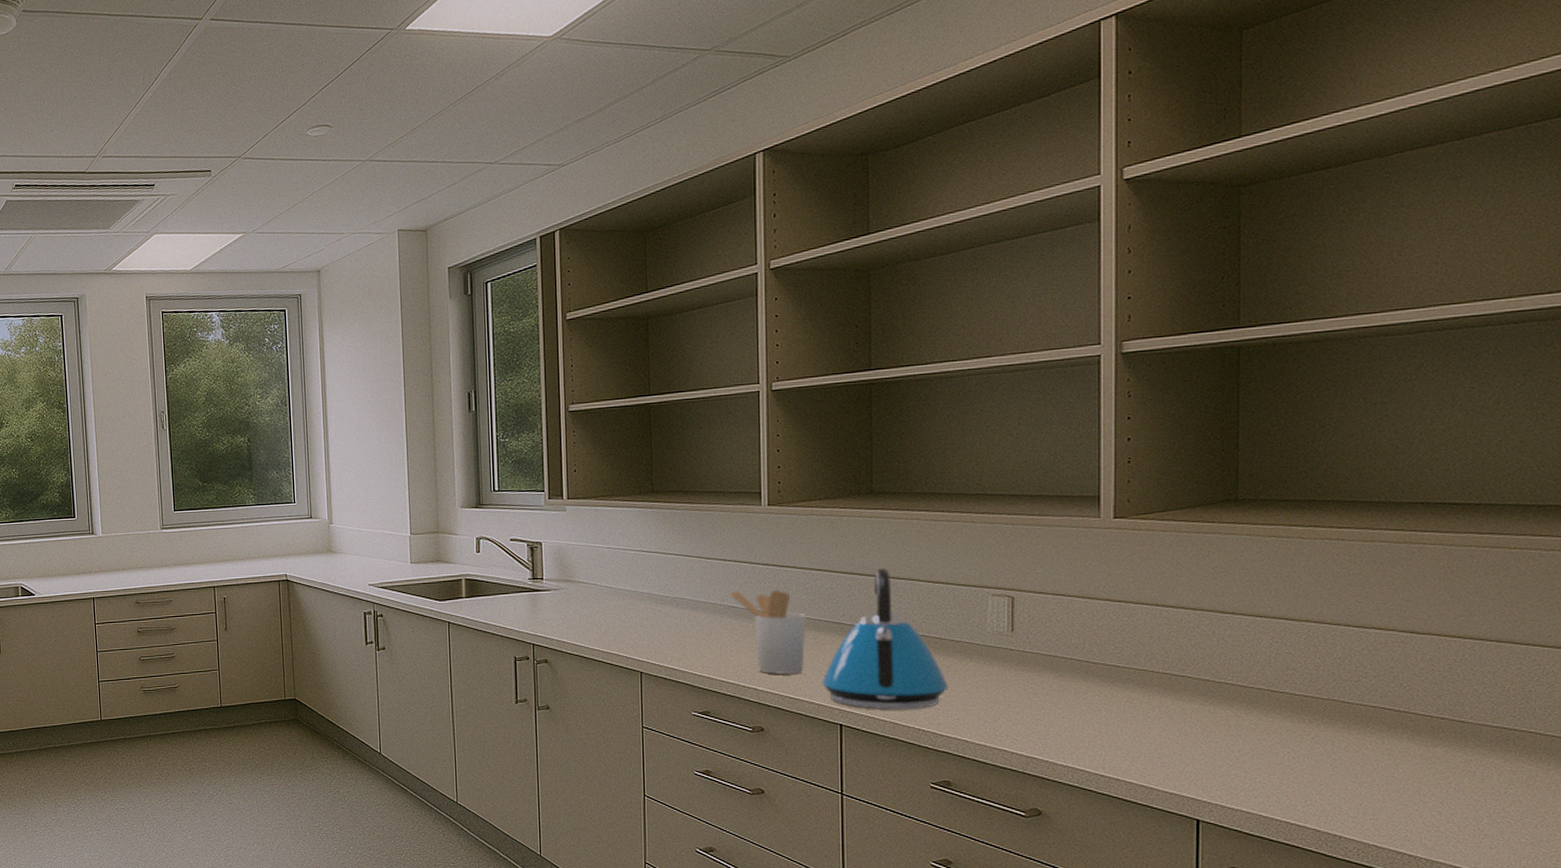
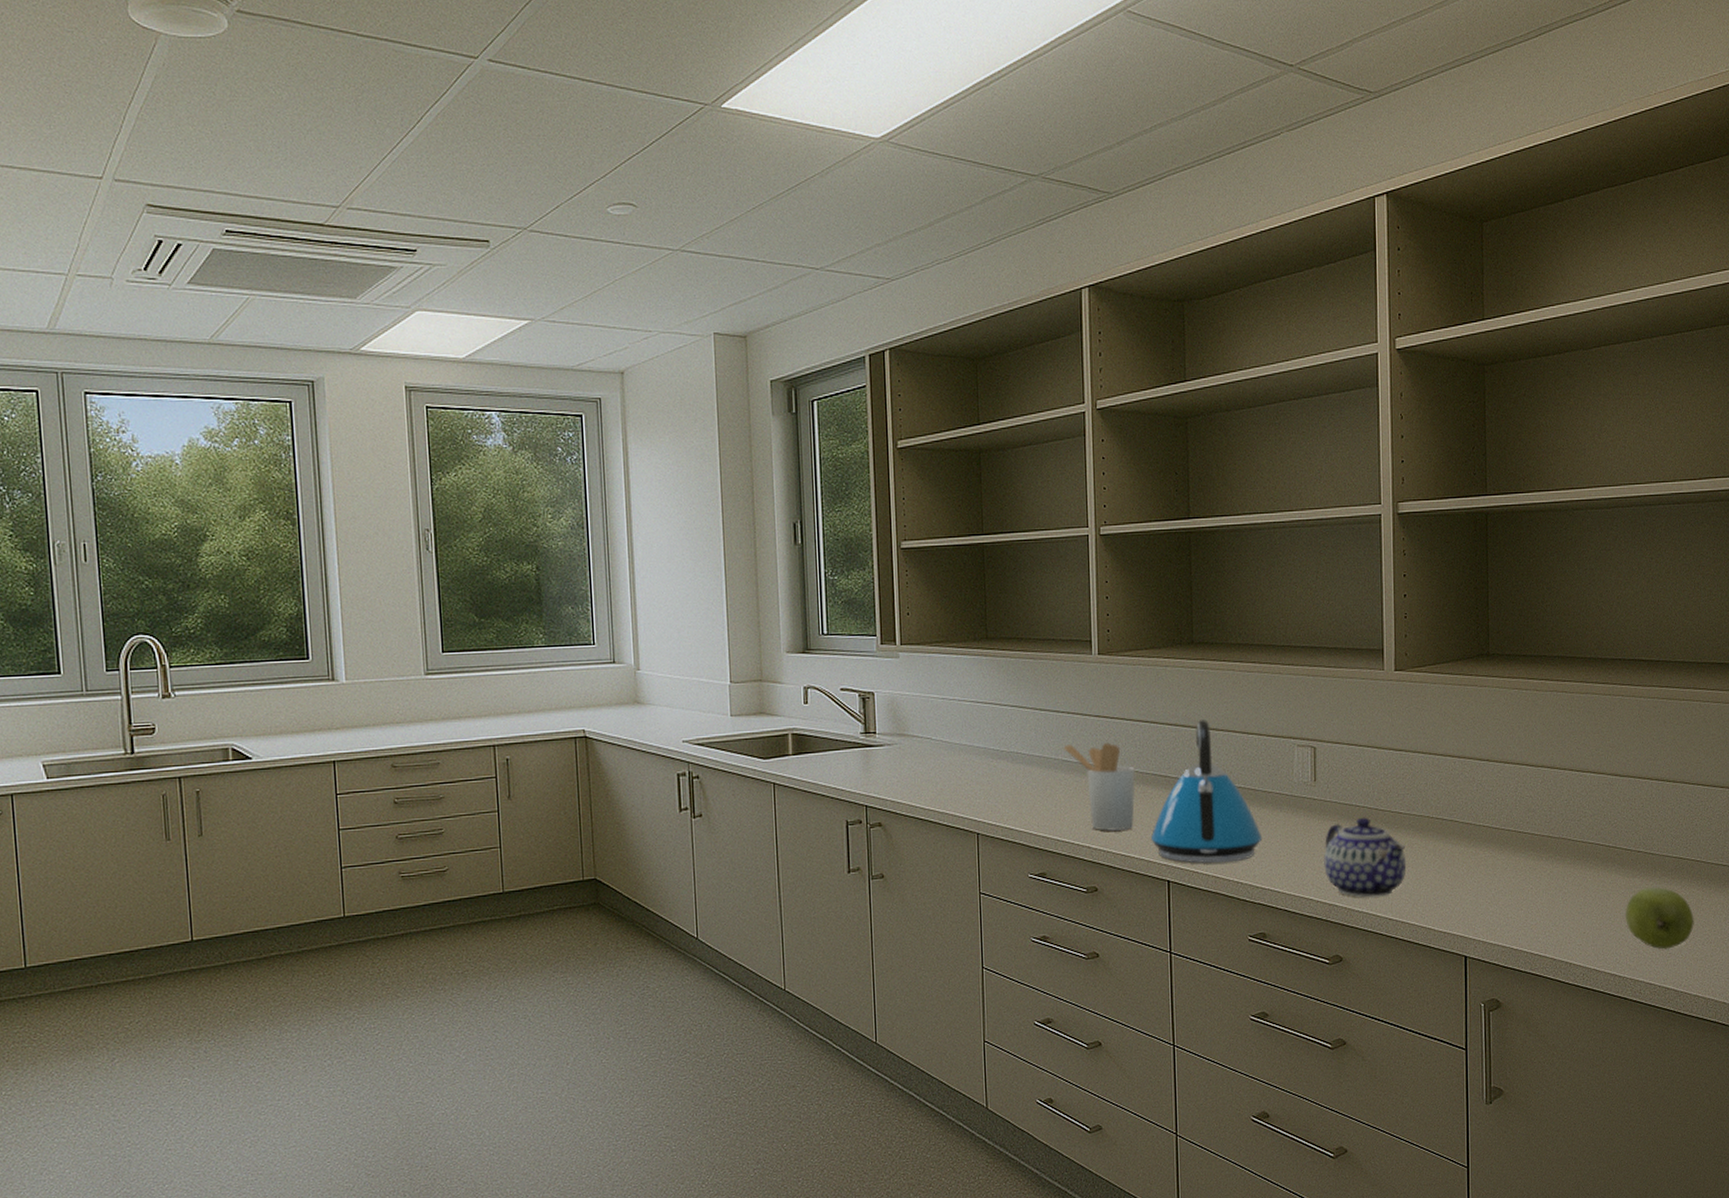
teapot: none [1021,669,1124,752] -> present [1324,817,1407,898]
apple: none [1421,759,1523,830] -> present [1626,887,1694,950]

